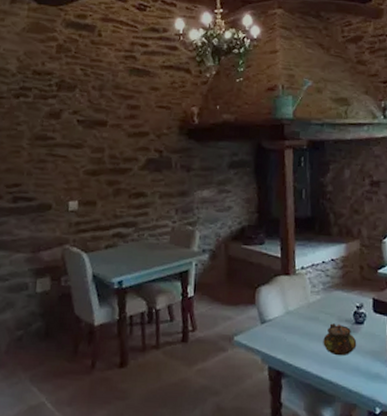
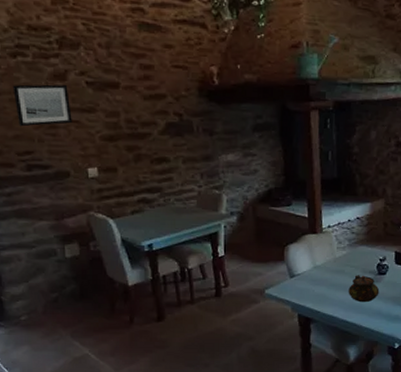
wall art: none [11,122,61,161] -> present [12,84,72,127]

